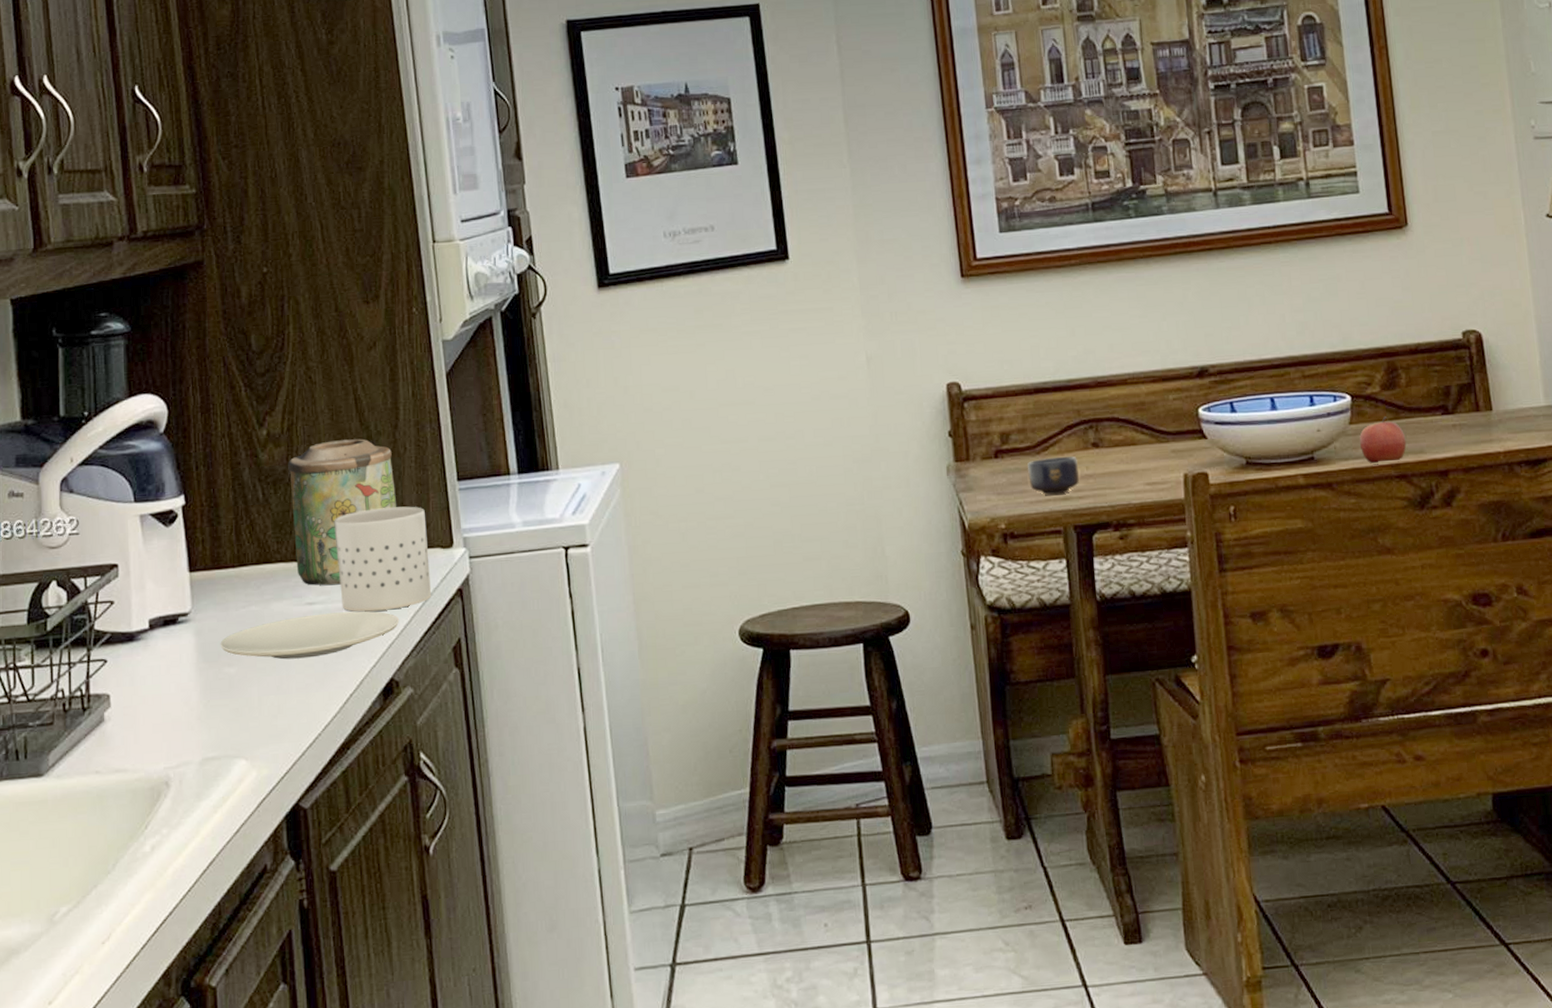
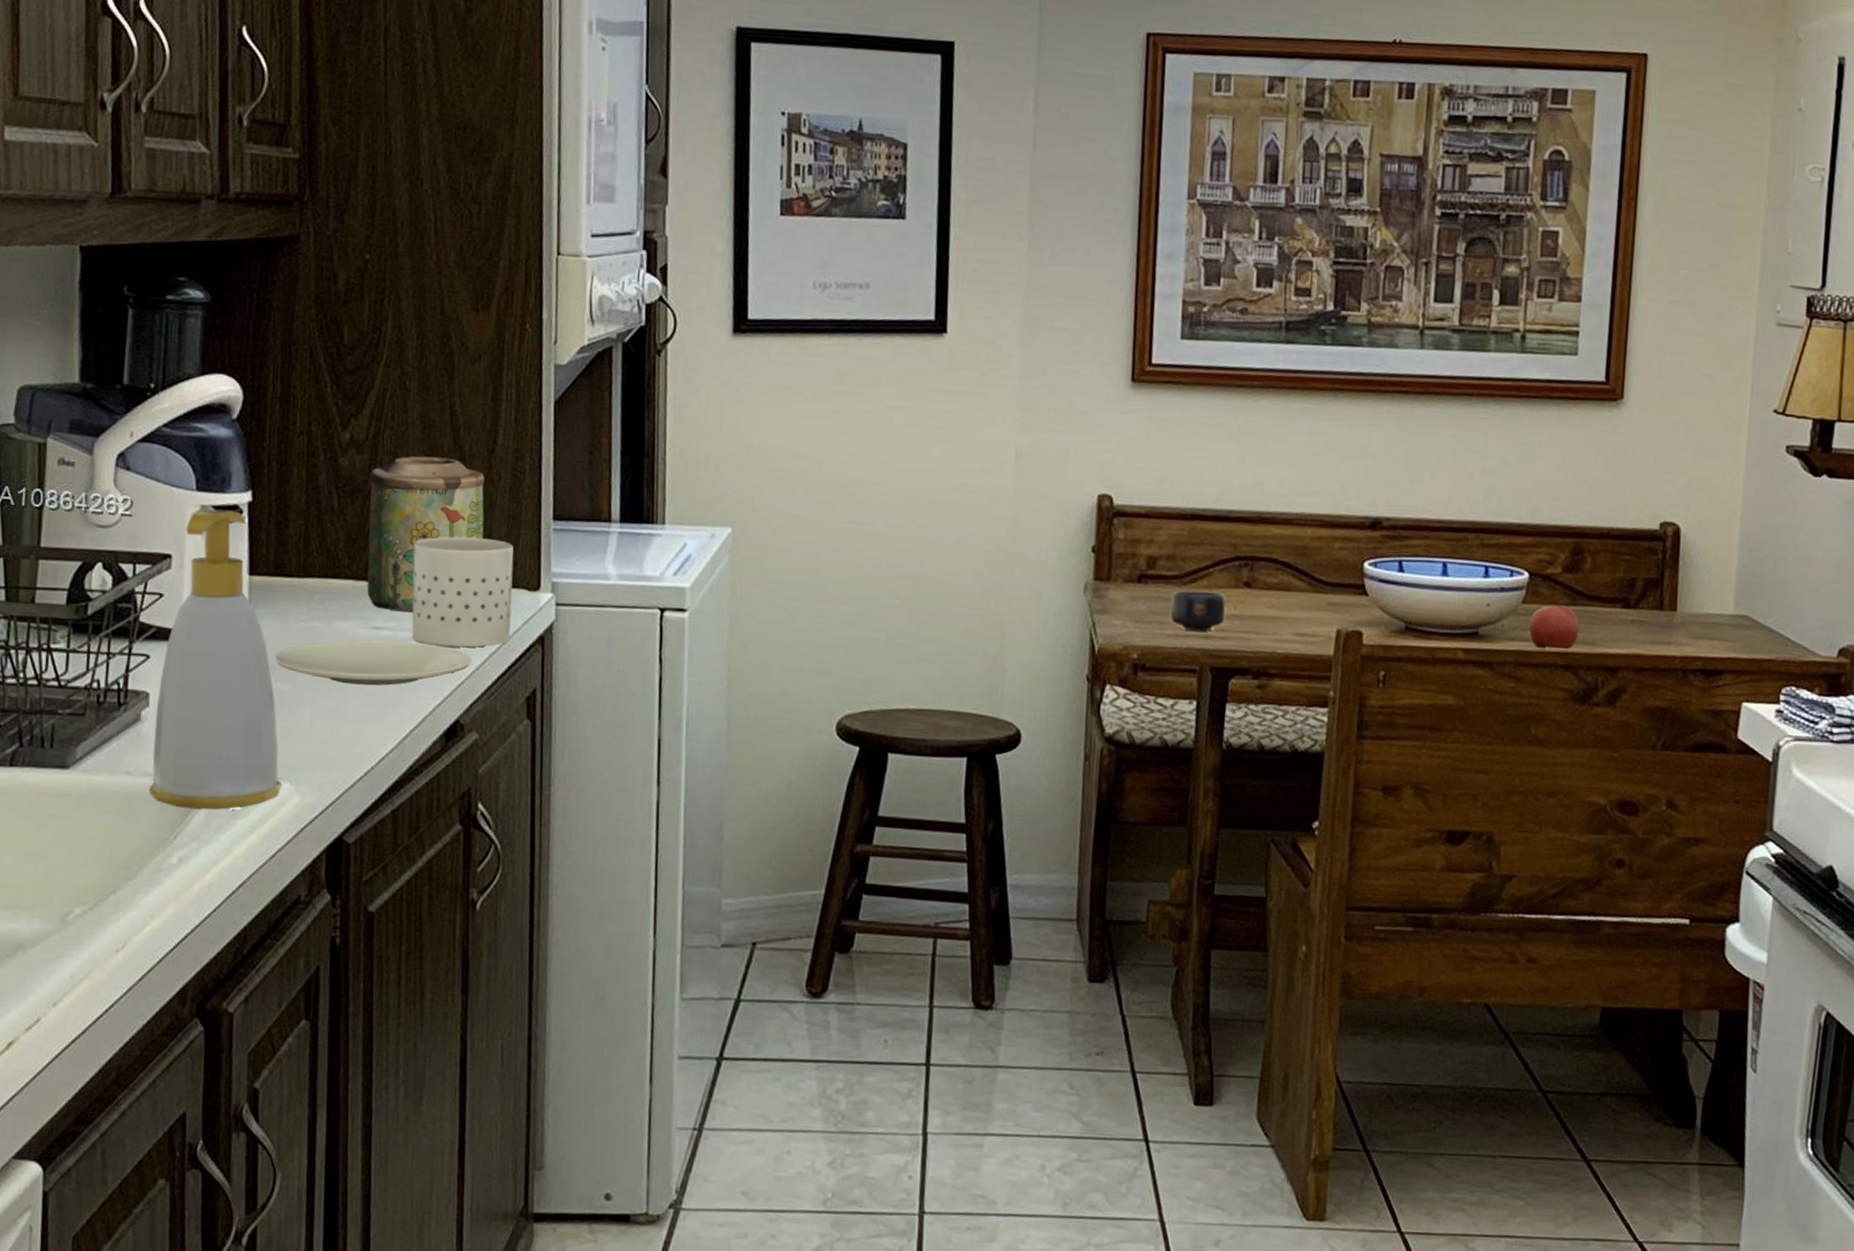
soap bottle: none [117,515,239,799] -> present [149,508,283,810]

